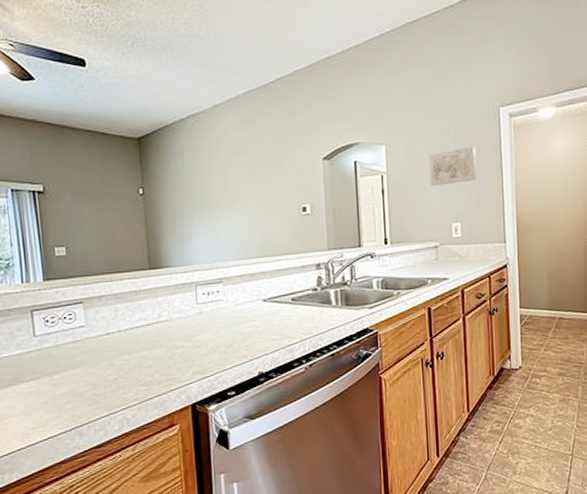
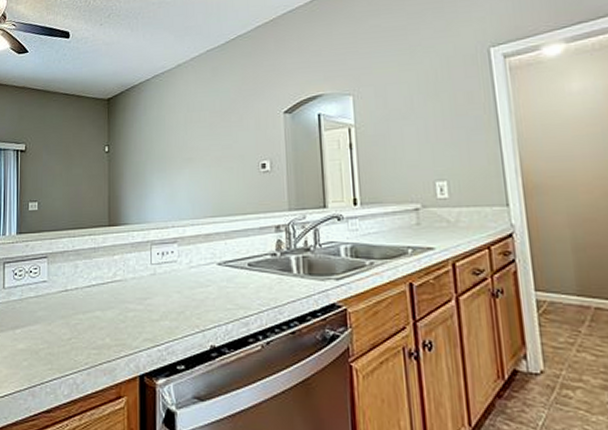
wall art: present [429,147,477,186] -> none [404,93,465,138]

